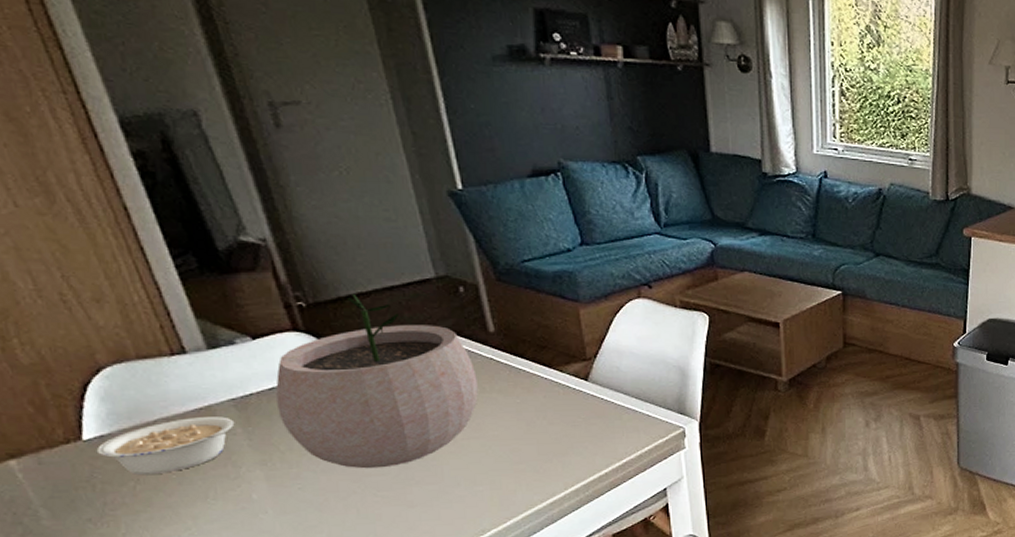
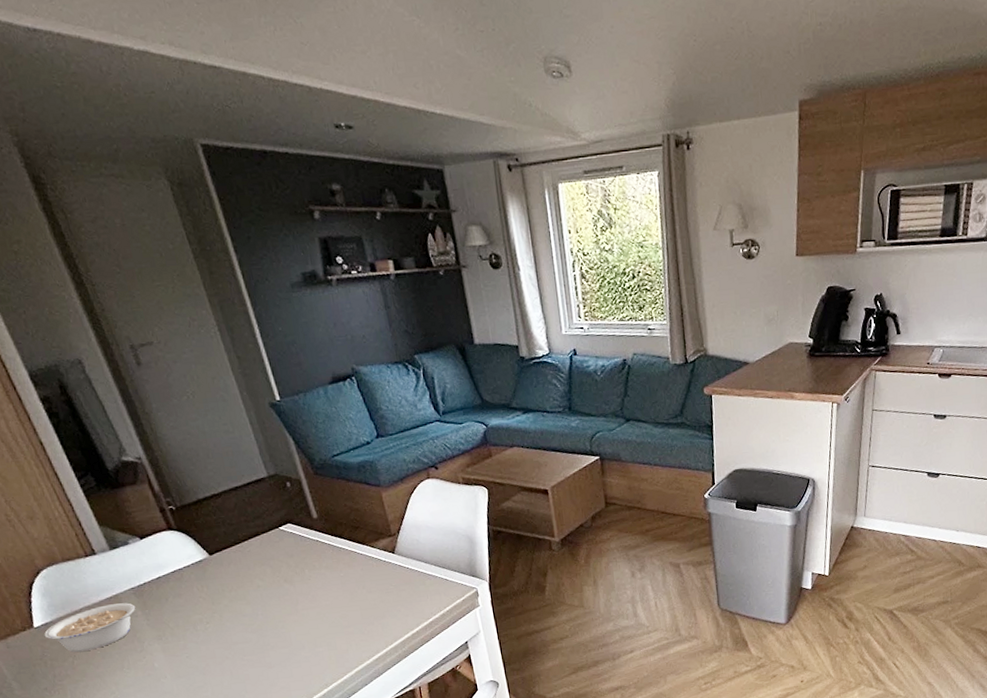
plant pot: present [275,293,478,469] -> none [160,495,311,639]

